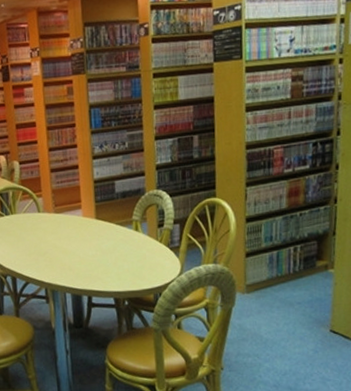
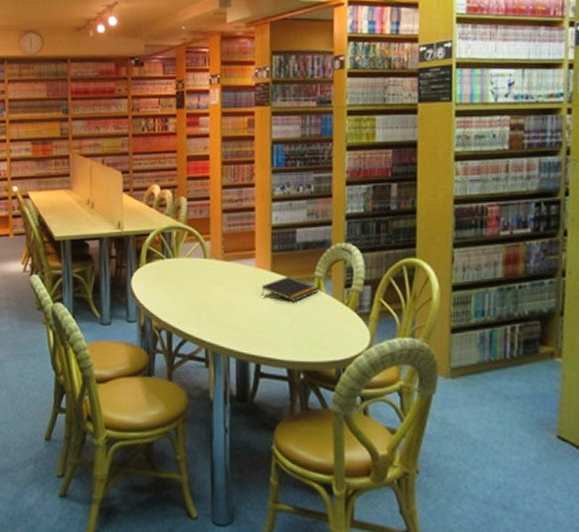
notepad: none [88,222,137,243] -> present [261,277,320,302]

